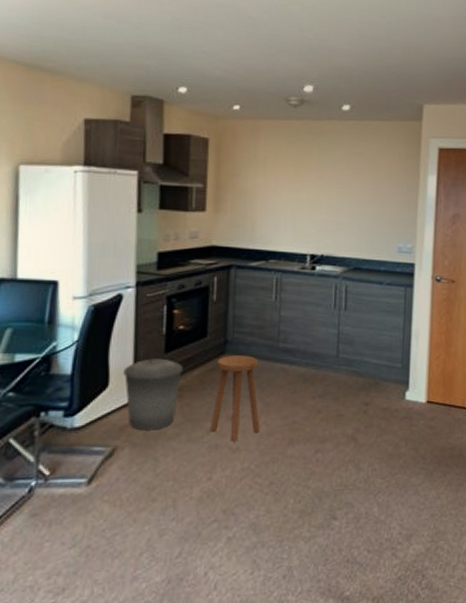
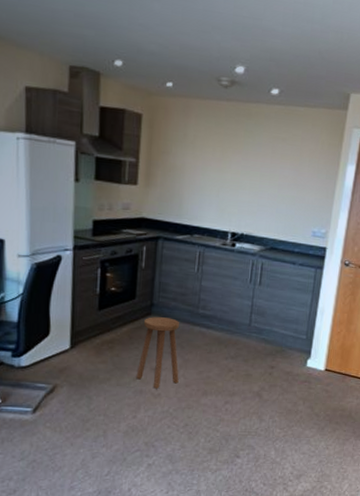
trash can: present [123,358,183,431] -> none [62,314,114,374]

